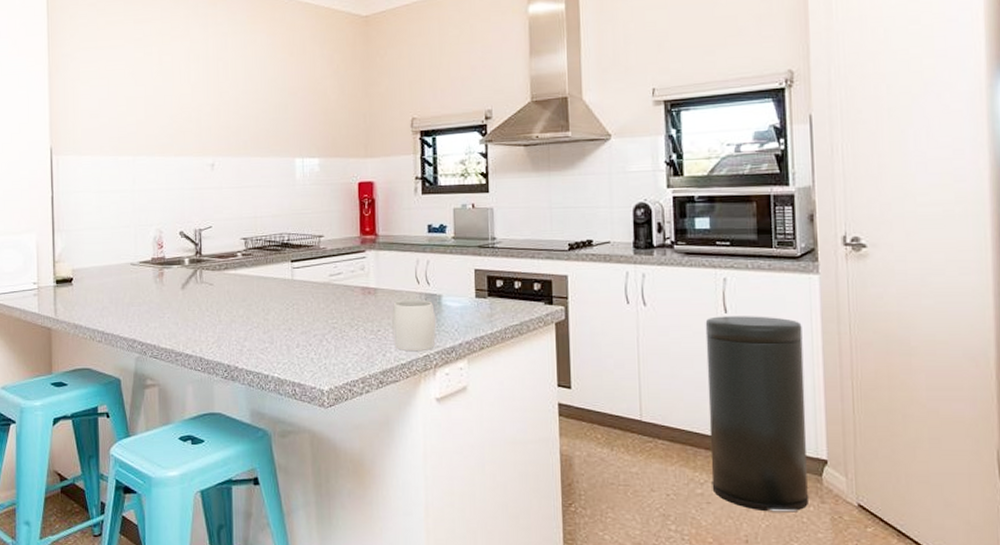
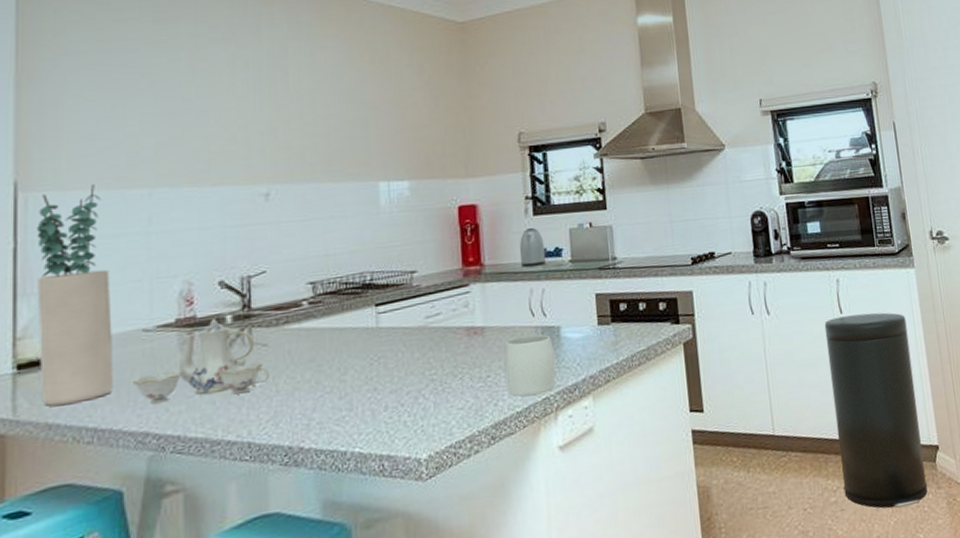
vase: none [65,151,114,313] -> present [36,183,115,406]
tea set: none [126,260,214,320] -> present [133,319,269,404]
kettle: none [409,206,431,241] -> present [520,228,546,268]

